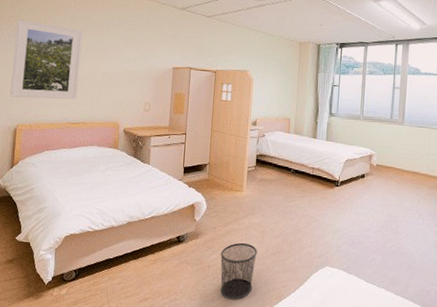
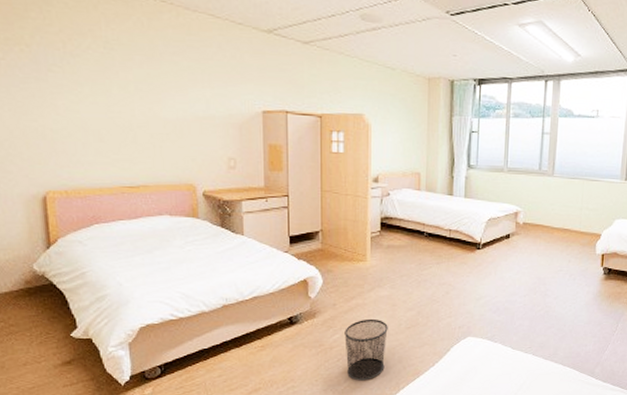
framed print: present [10,19,83,100] -> none [18,43,130,156]

